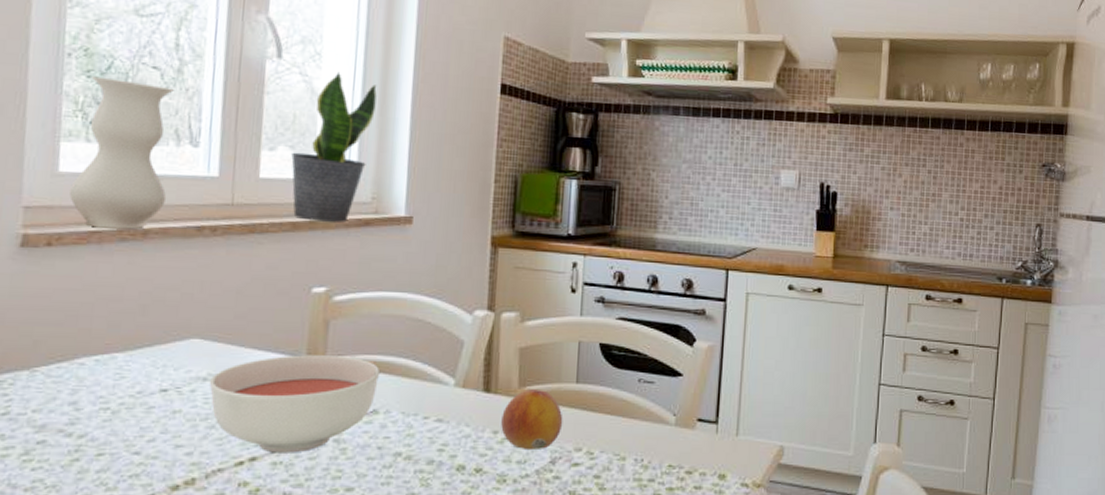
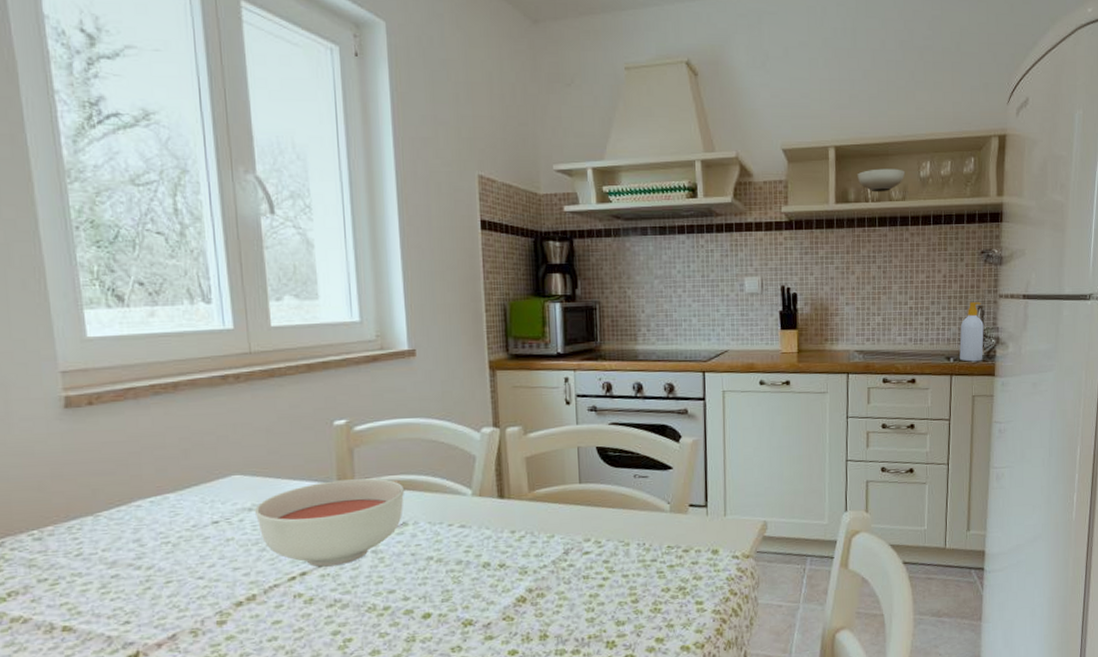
vase: present [70,76,174,231] -> none [100,246,189,386]
potted plant: present [291,71,377,223] -> none [297,222,368,362]
fruit: present [501,388,563,451] -> none [517,491,571,545]
bowl: none [911,66,964,92] -> present [857,169,906,192]
soap bottle: none [1013,219,1041,285] -> present [959,302,984,362]

